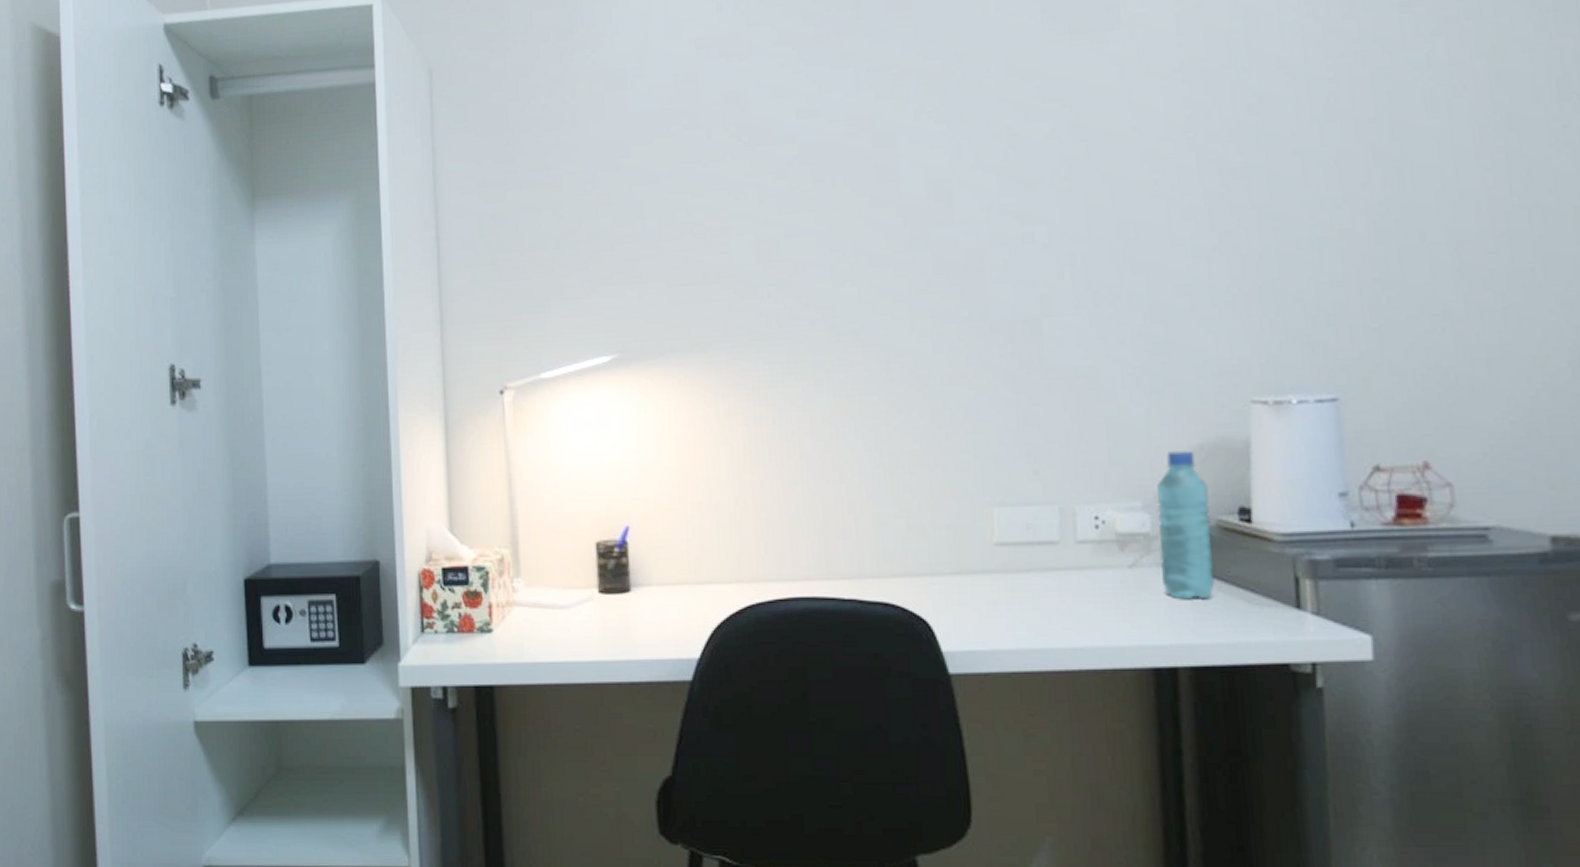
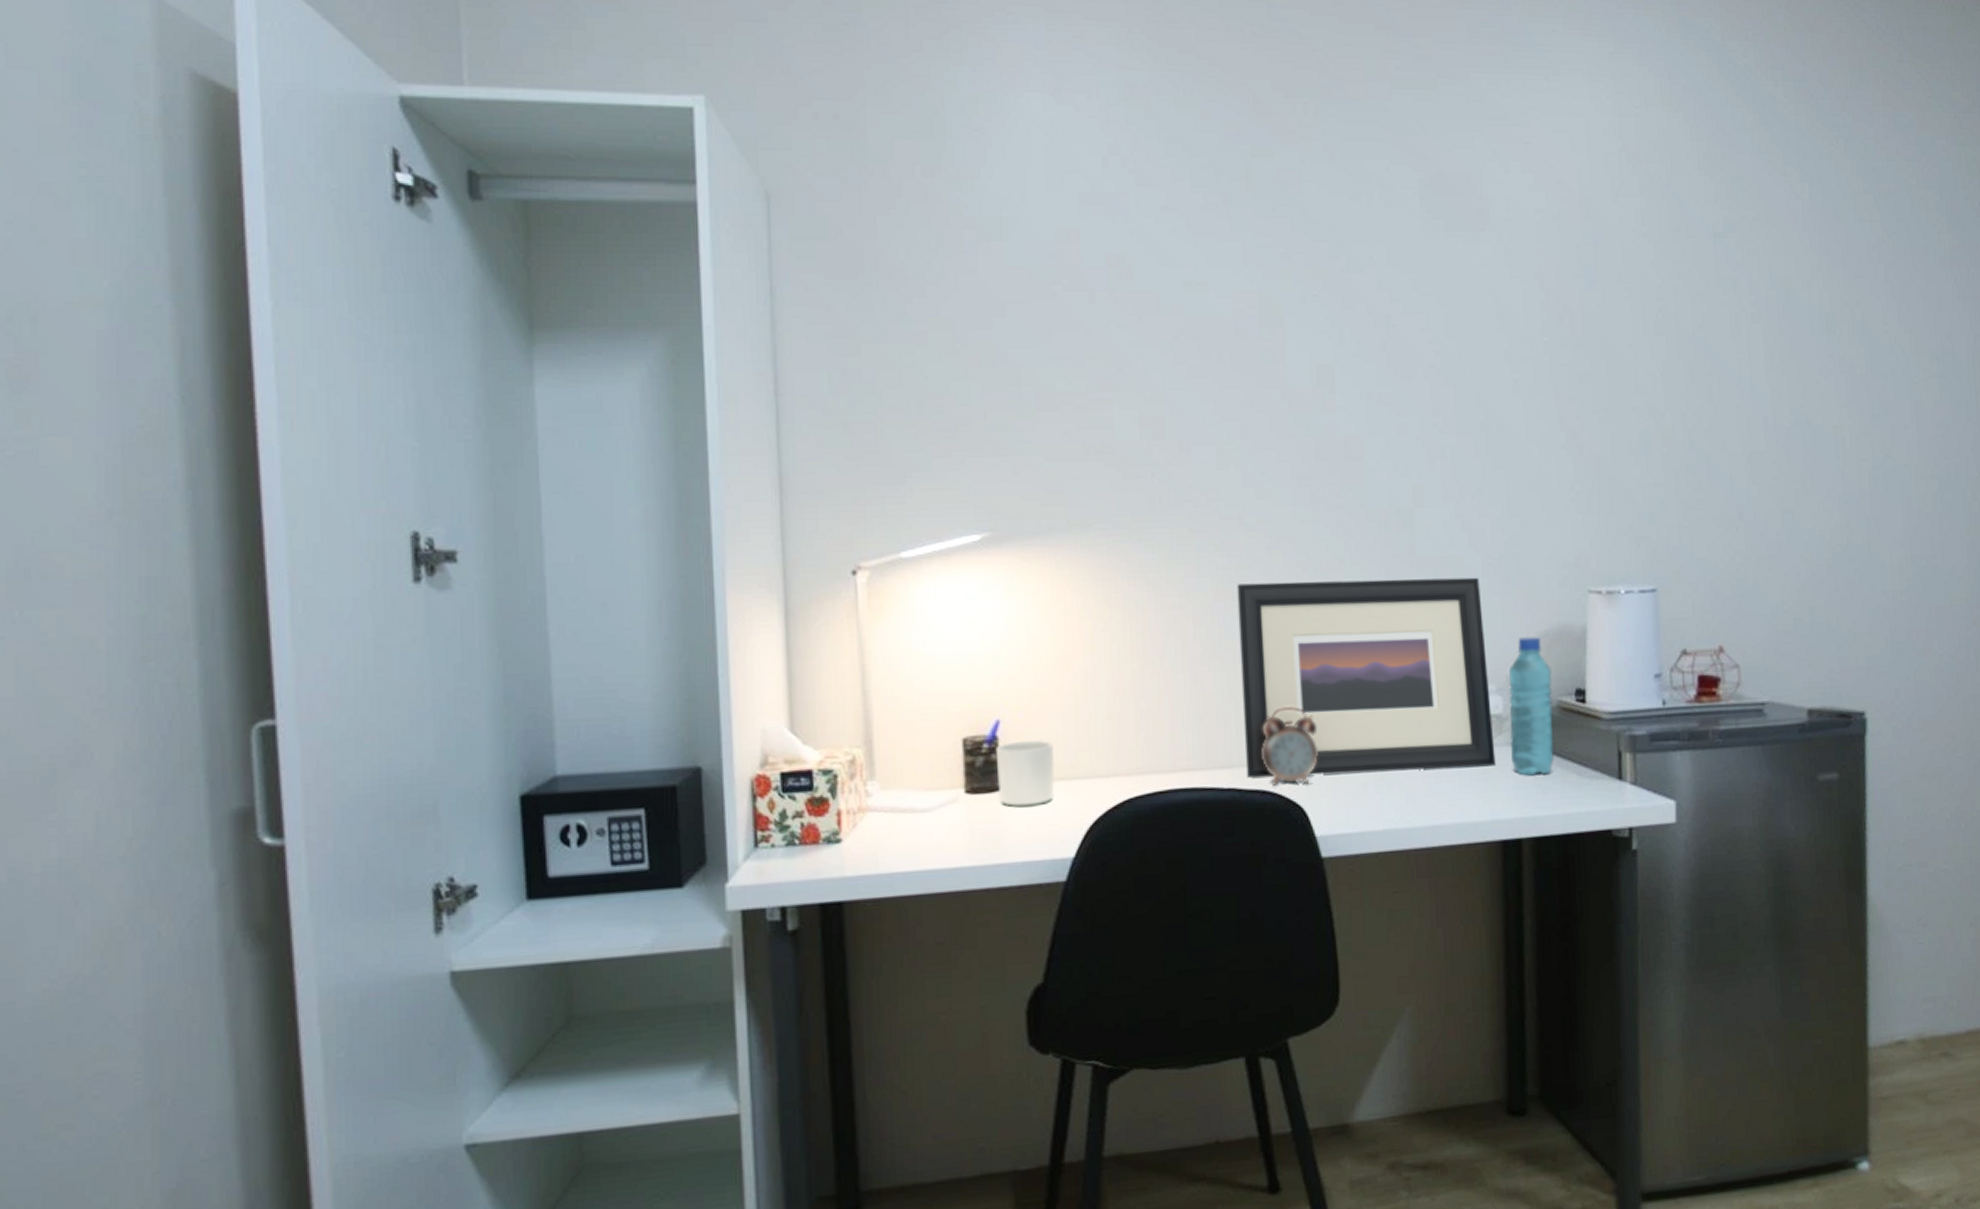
mug: none [625,545,680,609] -> present [995,740,1055,808]
picture frame: none [854,388,1144,590] -> present [1236,577,1496,778]
alarm clock: none [883,520,943,599] -> present [1261,707,1318,786]

